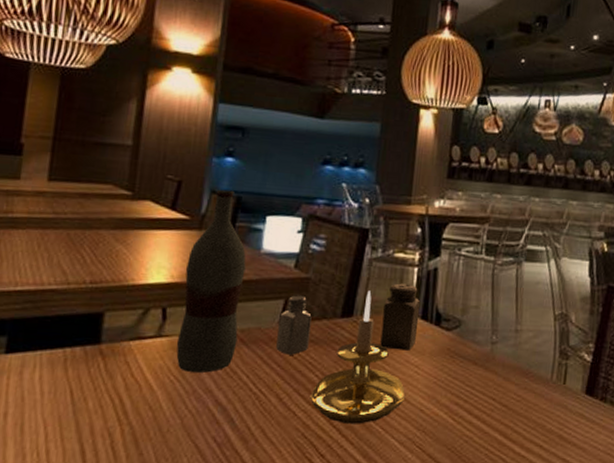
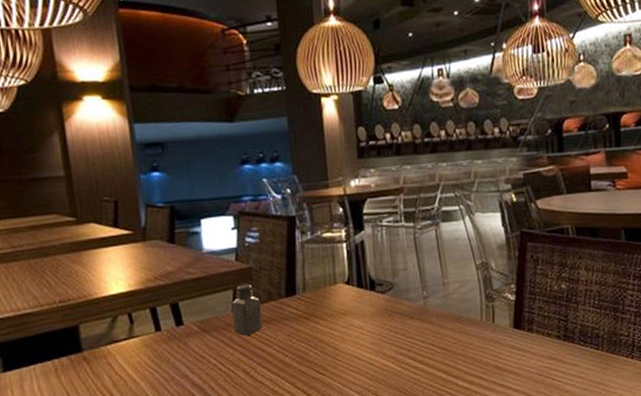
bottle: present [176,189,246,373] -> none [139,201,200,363]
candle holder: present [310,290,405,424] -> none [272,270,355,385]
salt shaker: present [380,283,421,351] -> none [322,258,356,317]

